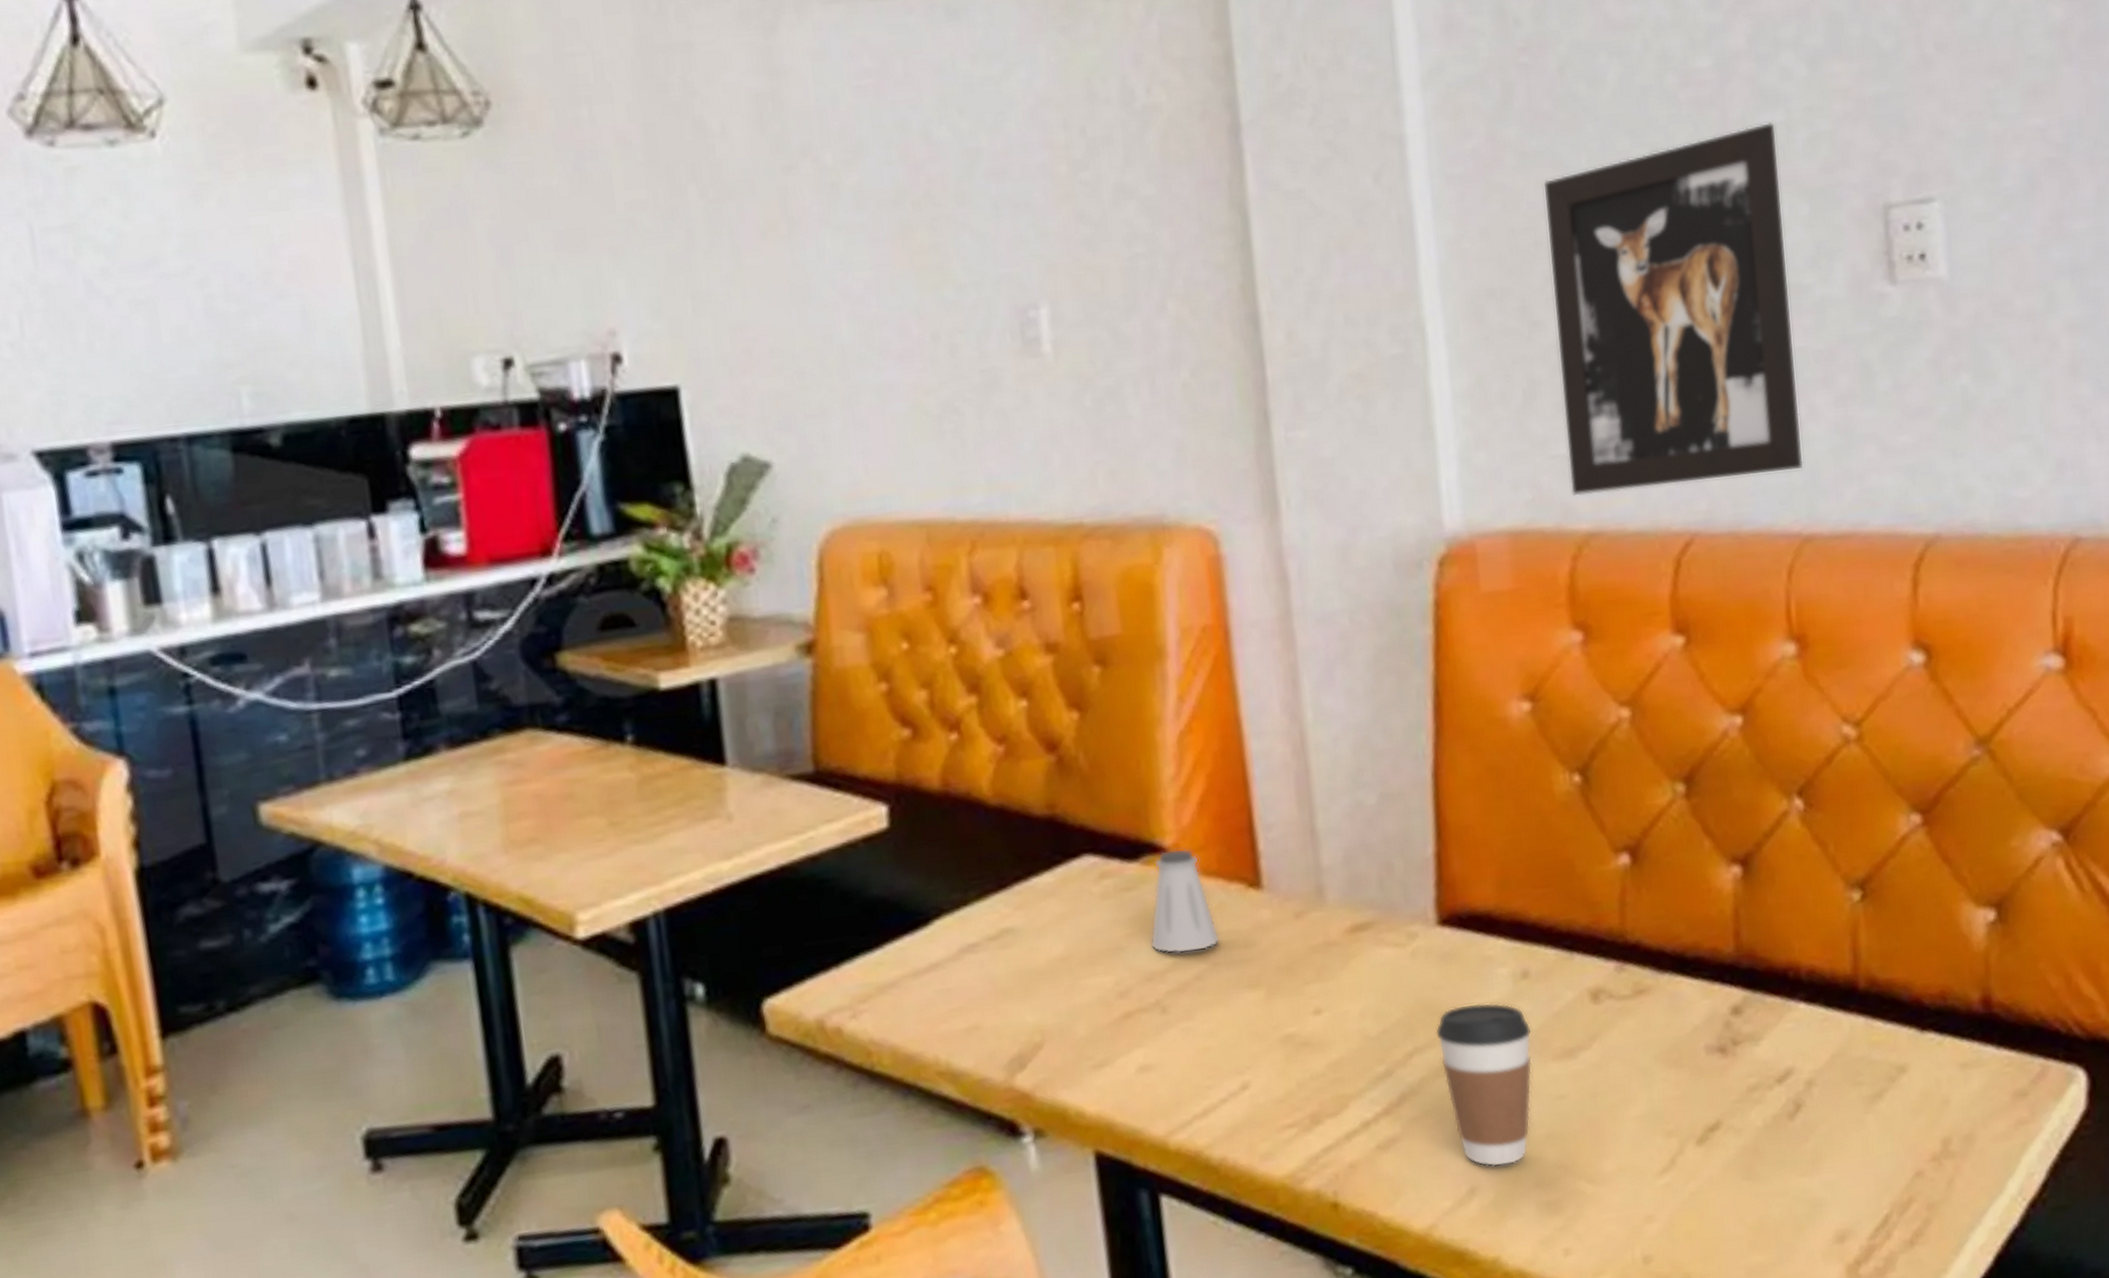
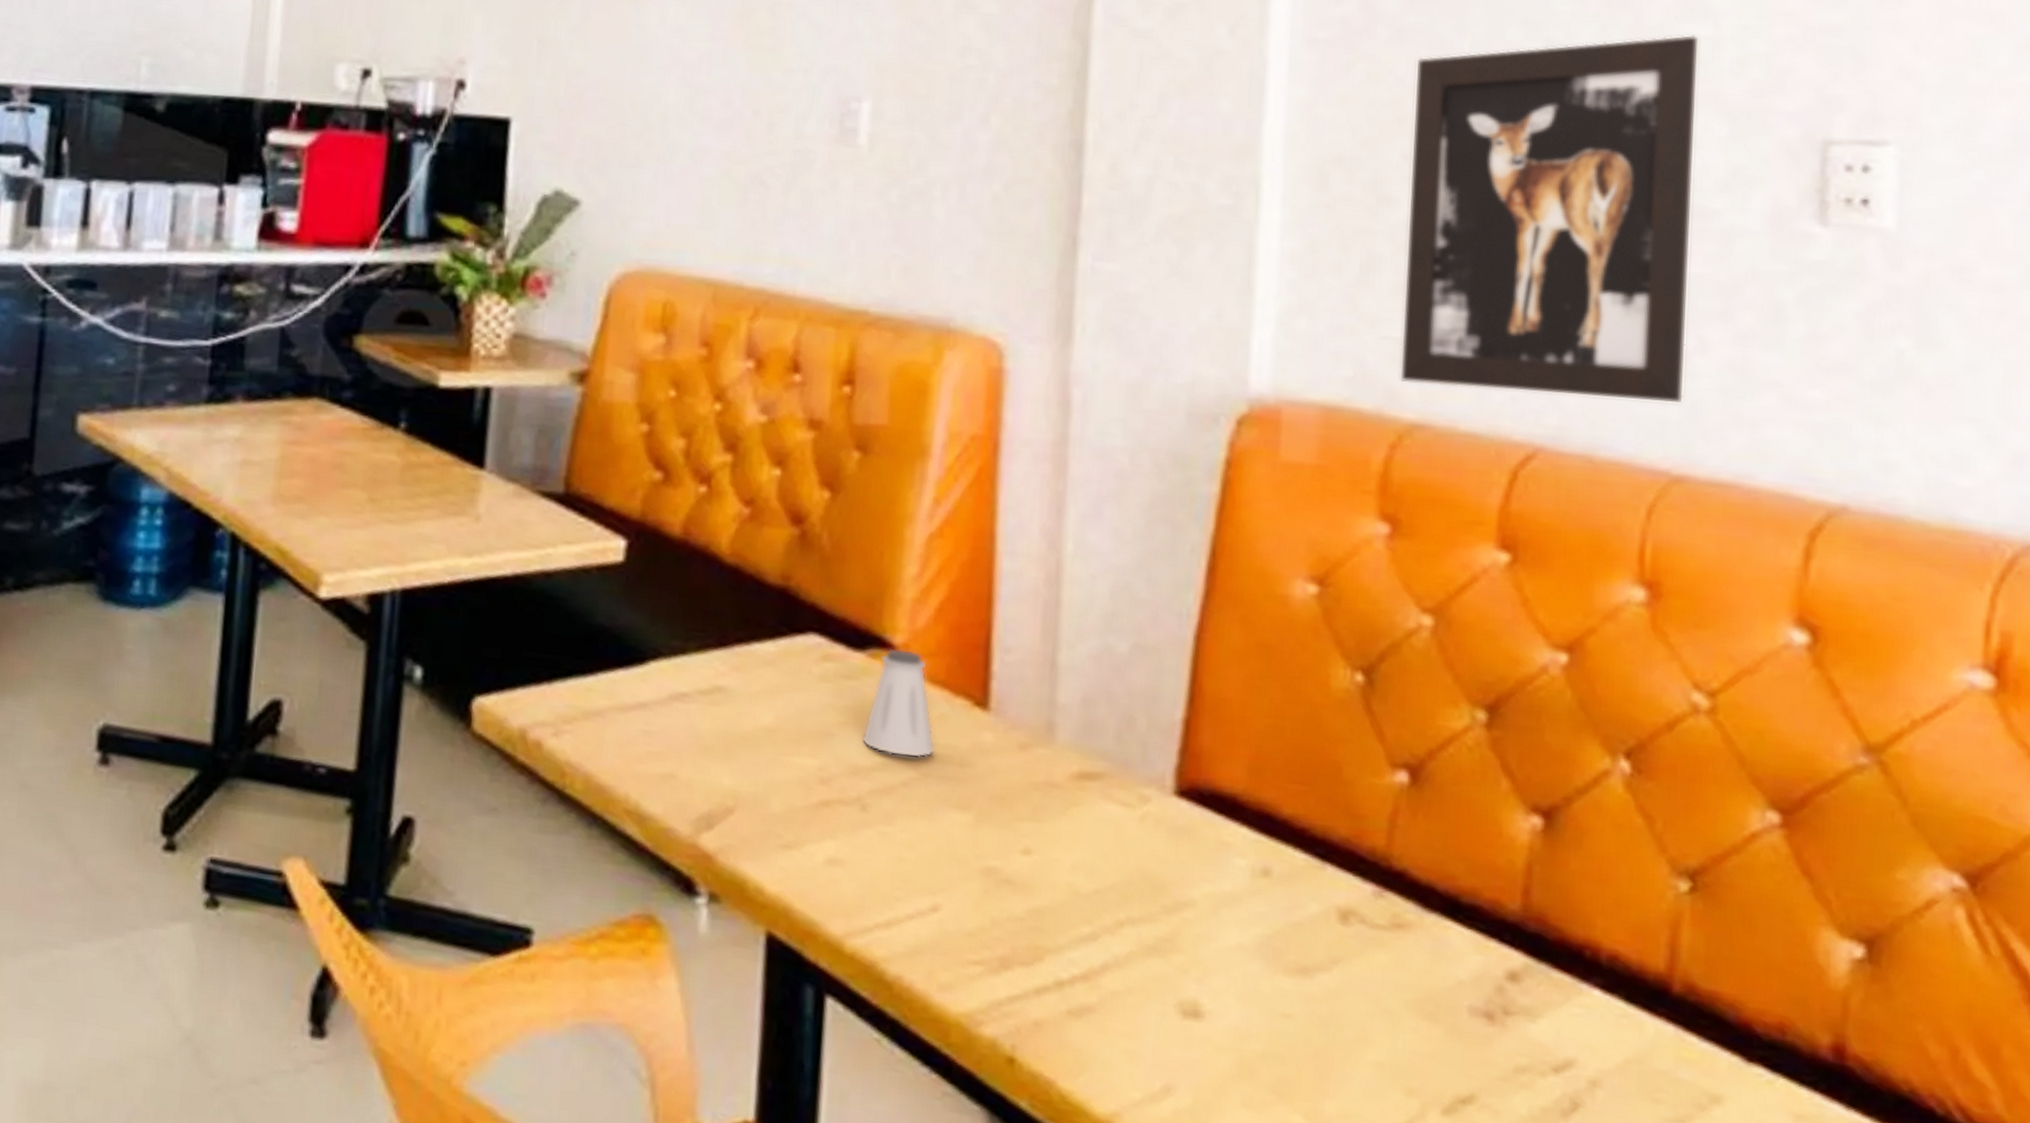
coffee cup: present [1435,1002,1533,1167] -> none [1152,885,1264,1074]

